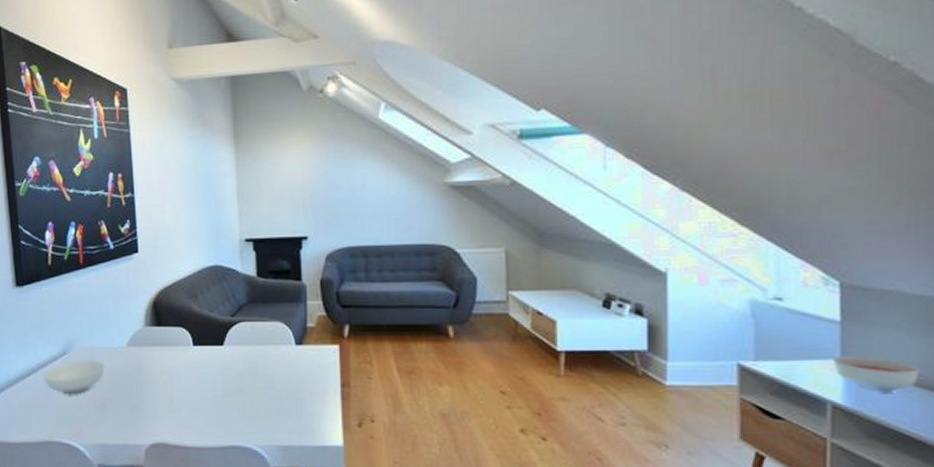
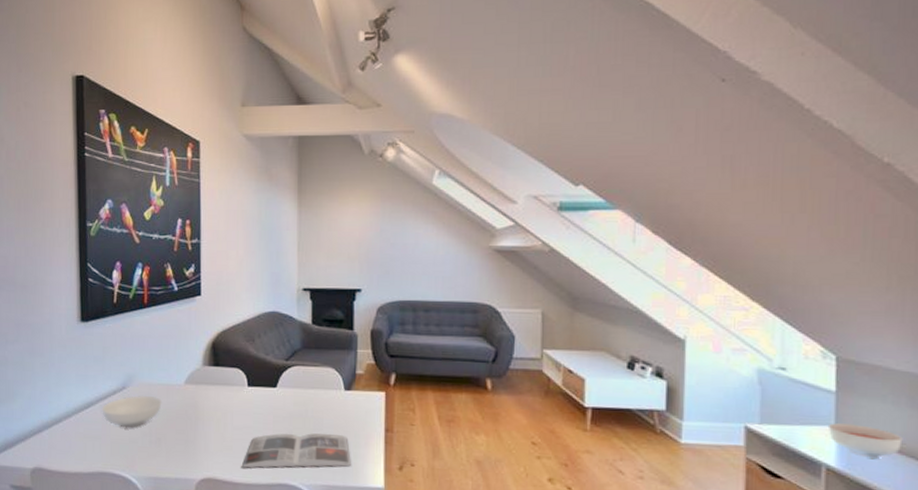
magazine: none [191,391,307,431] -> present [241,433,351,468]

